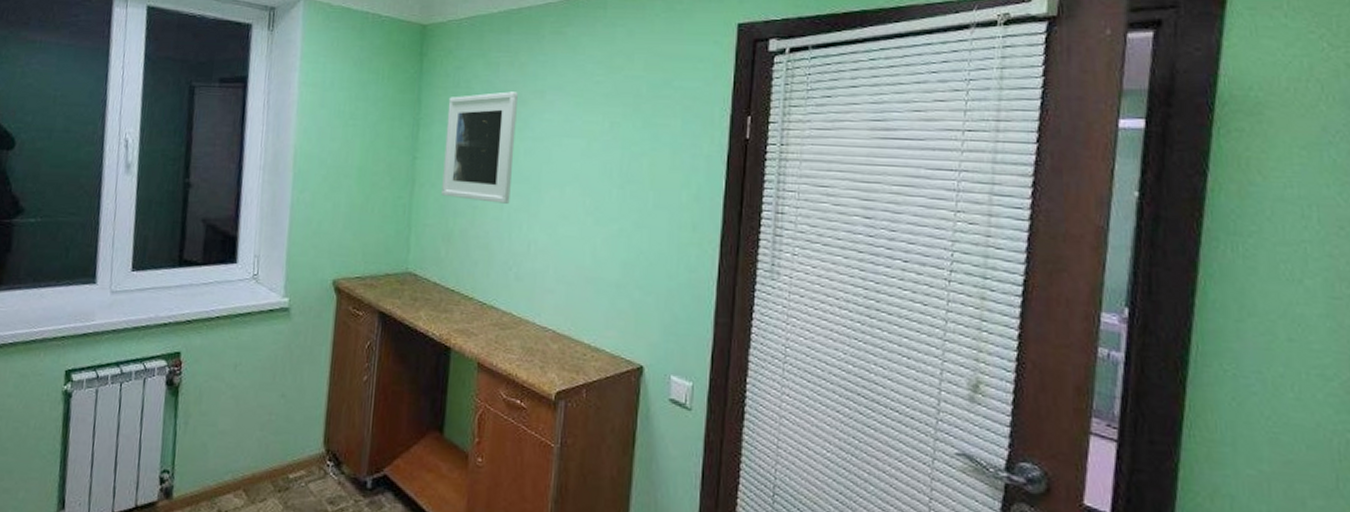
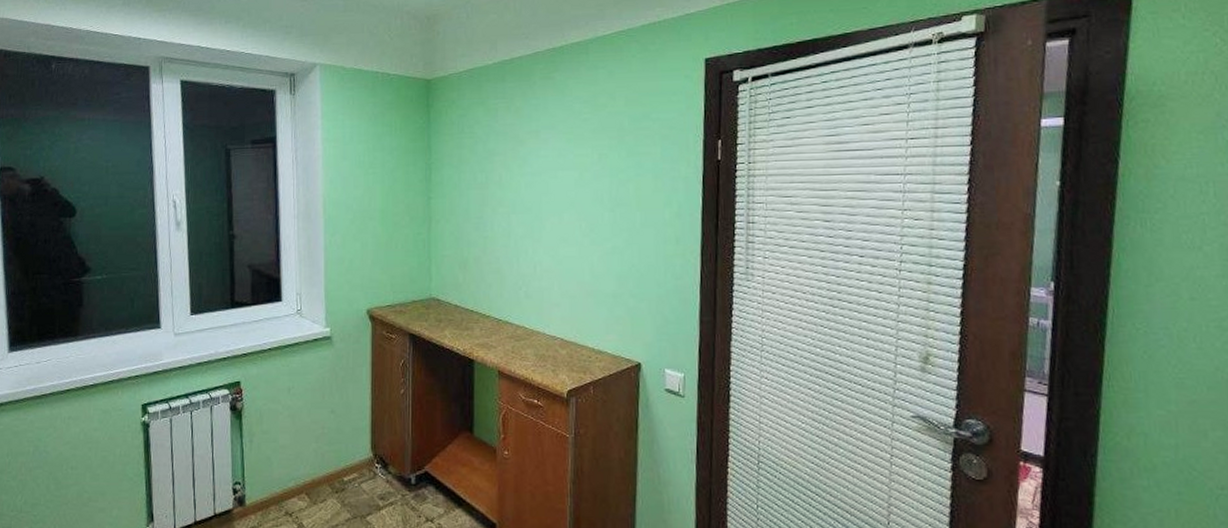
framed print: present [441,91,518,204] -> none [455,133,516,232]

